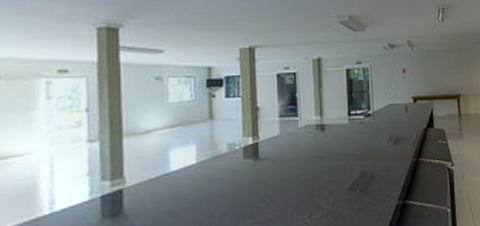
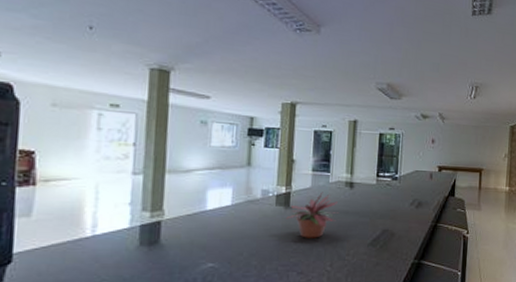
potted plant: none [256,138,311,191] -> present [286,192,338,238]

